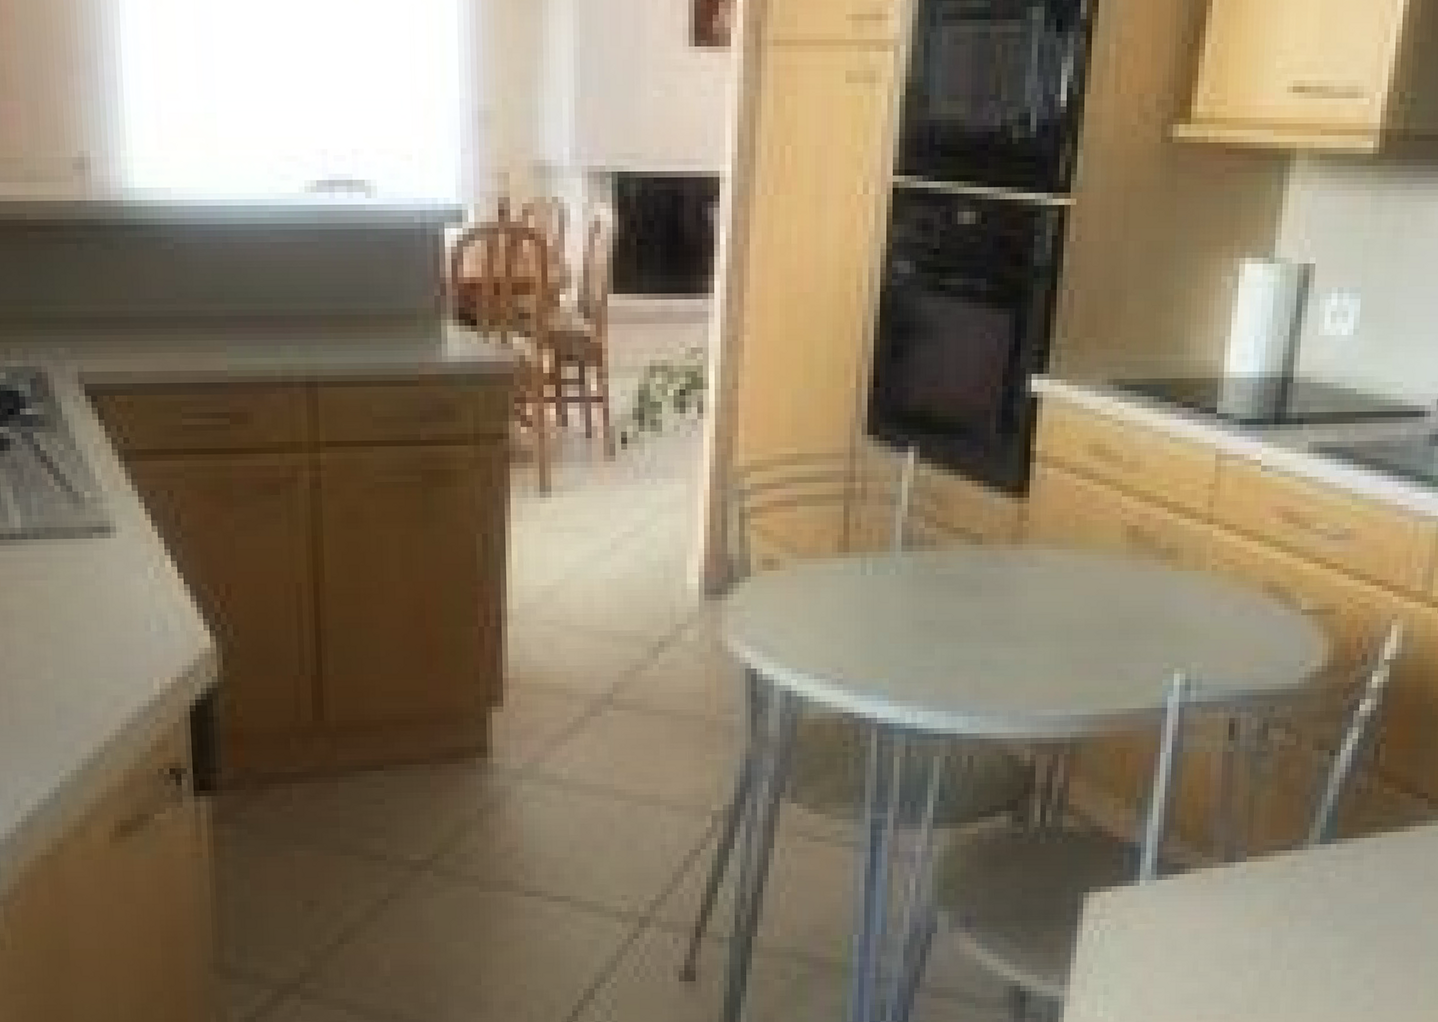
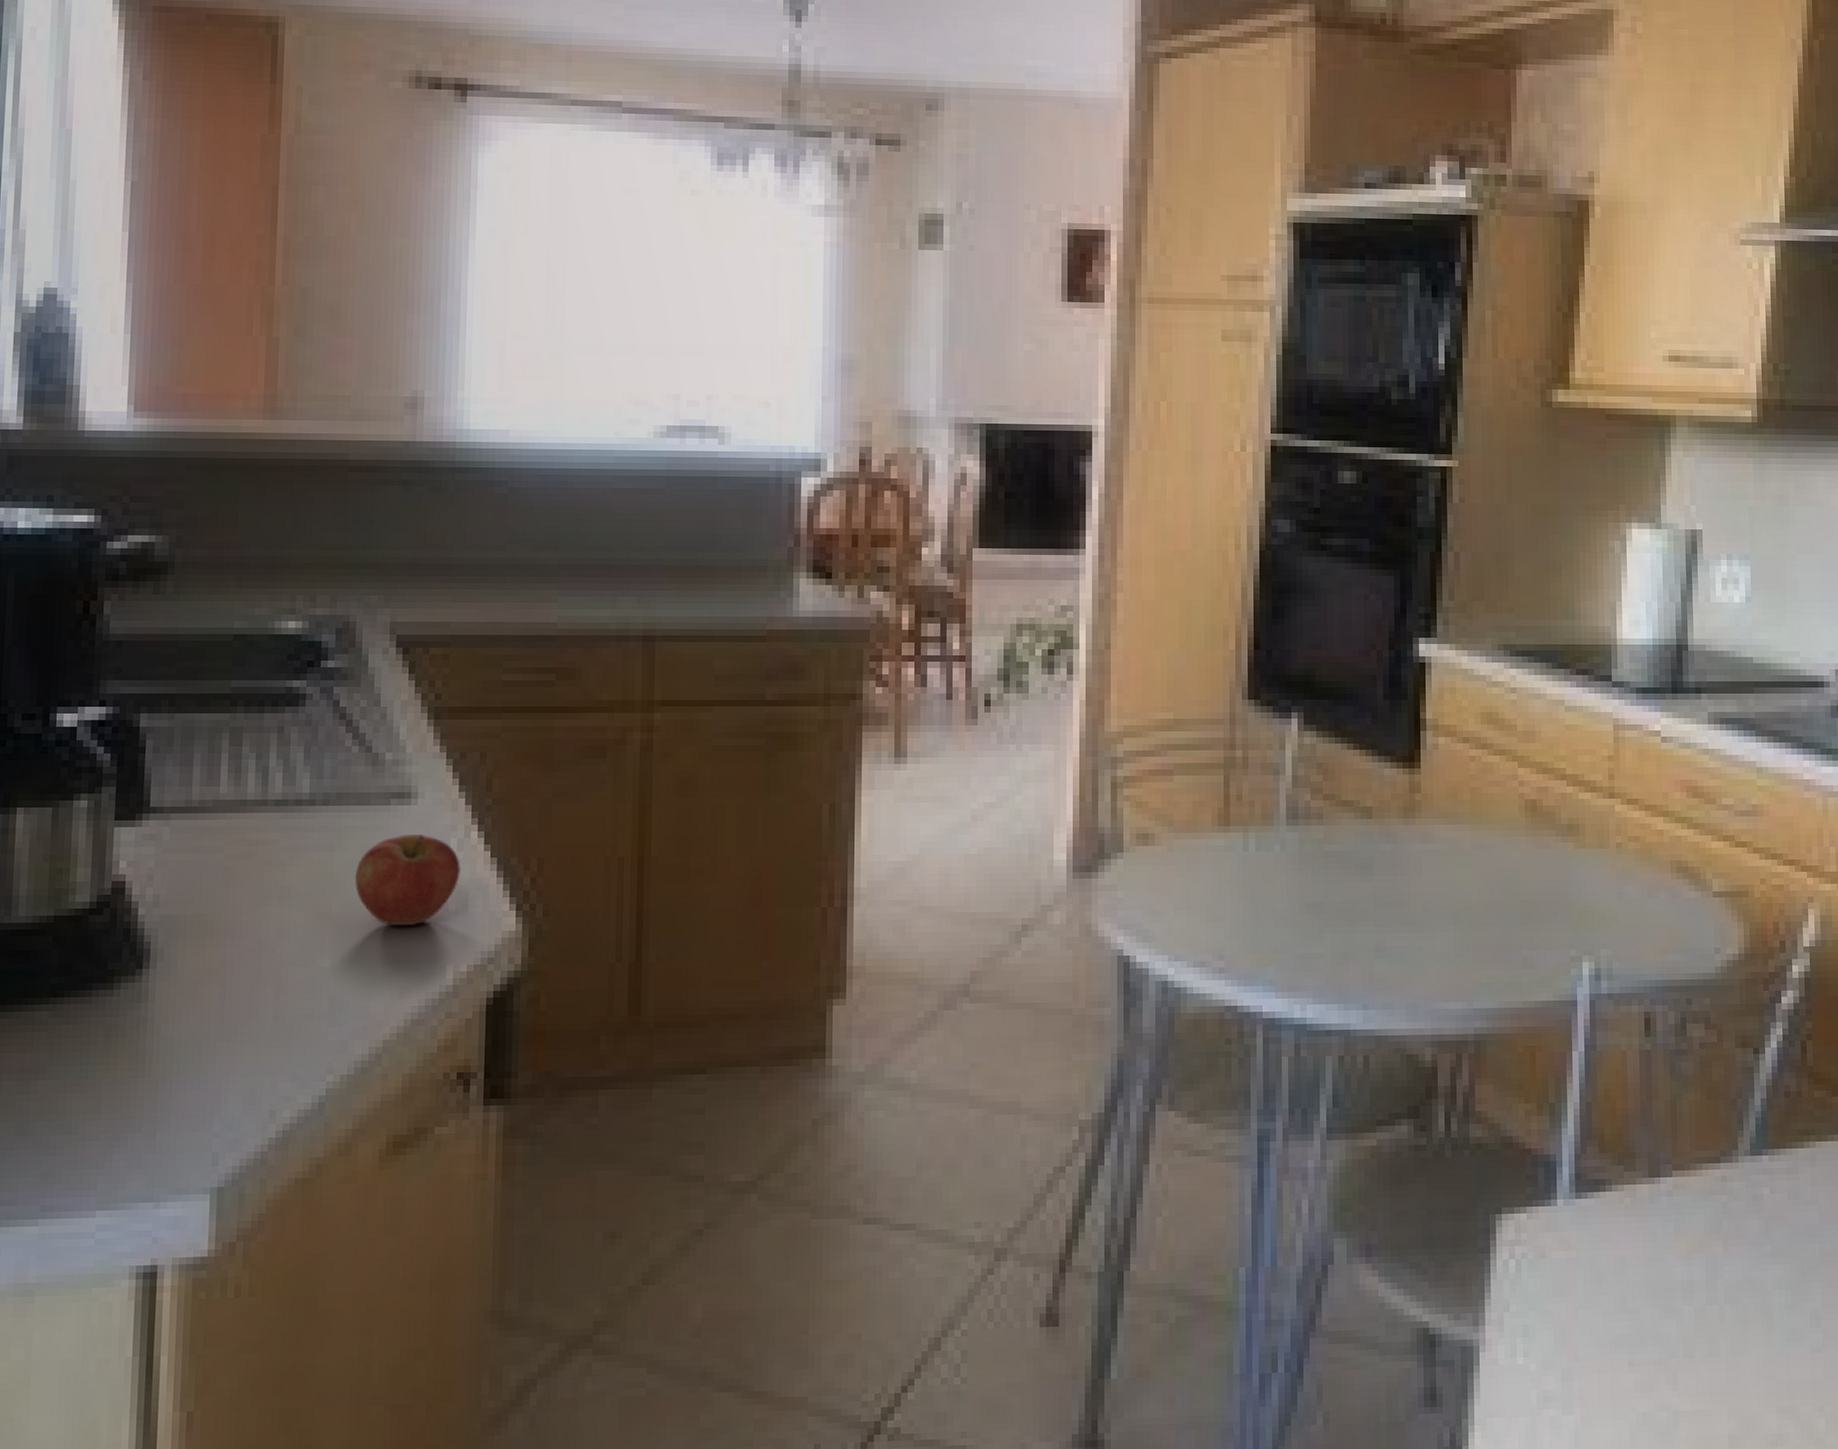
apple: none [68,563,159,644] -> present [355,833,461,925]

